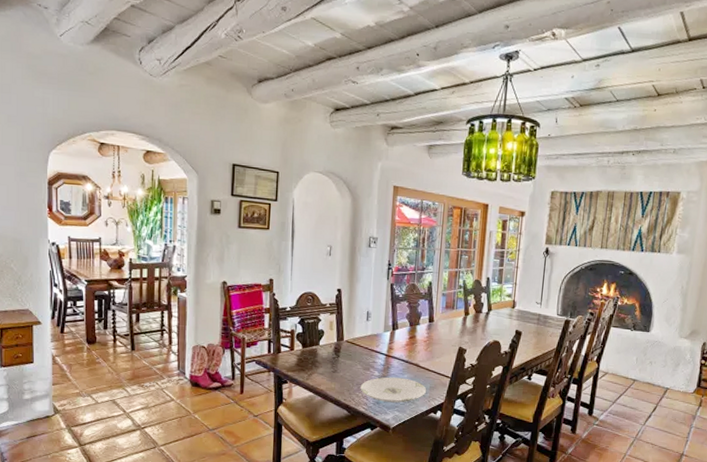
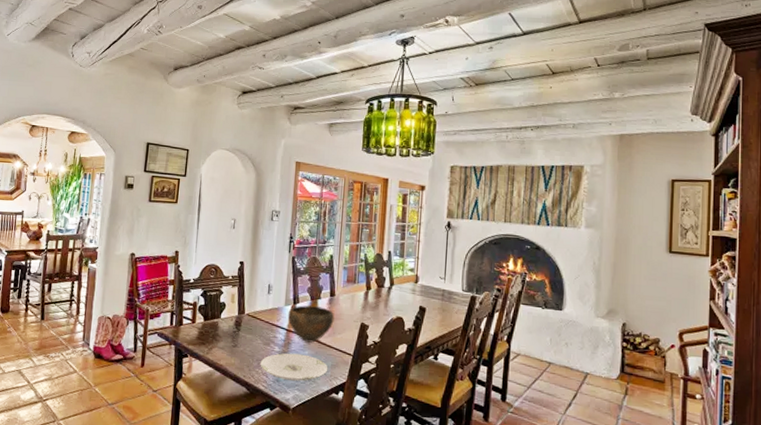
bowl: none [387,331,433,367] -> present [288,305,335,343]

